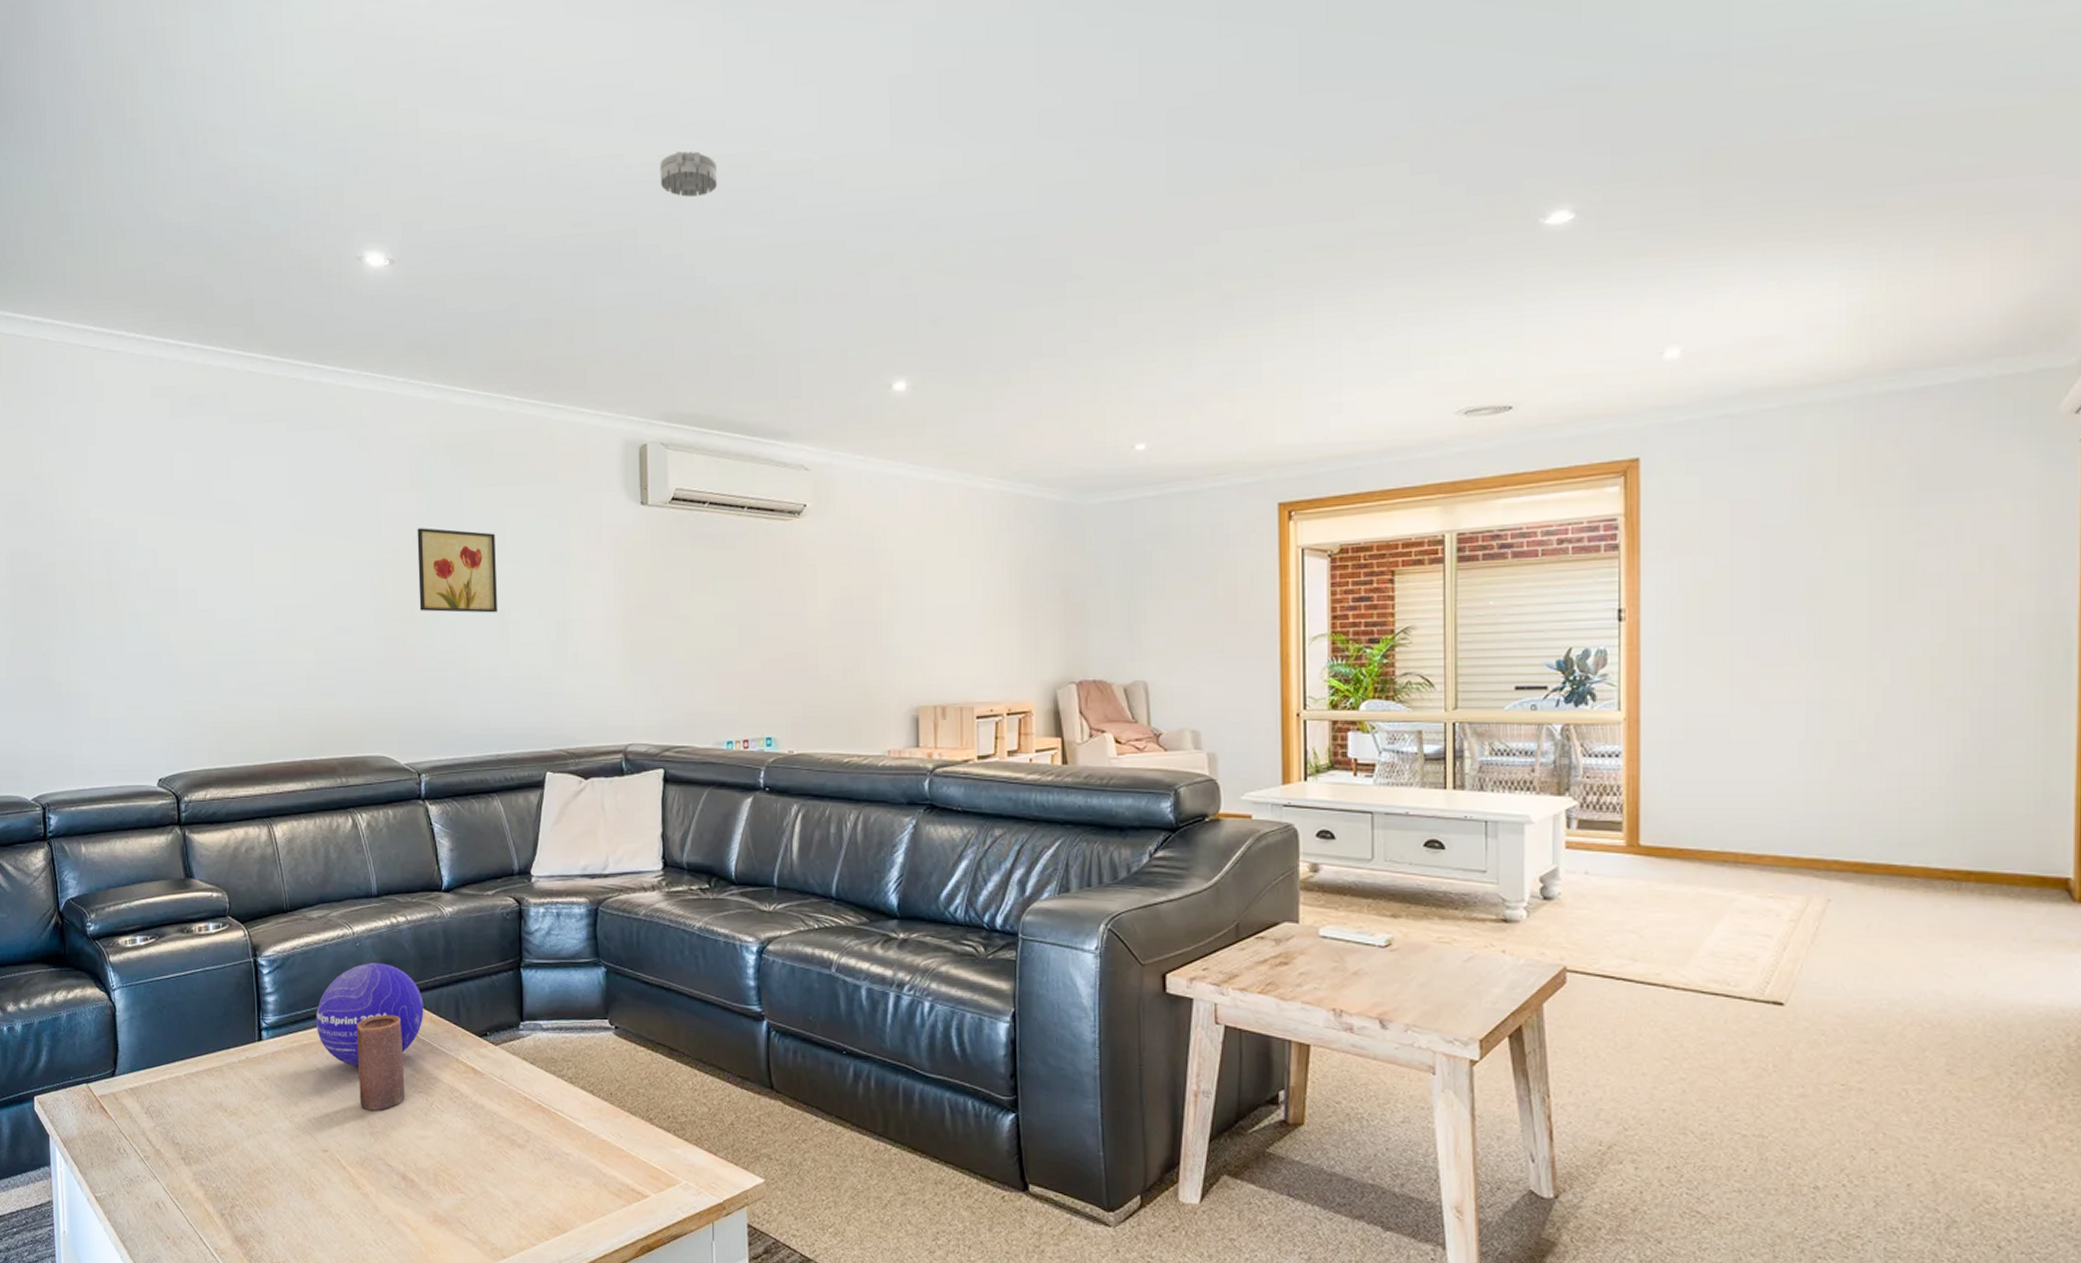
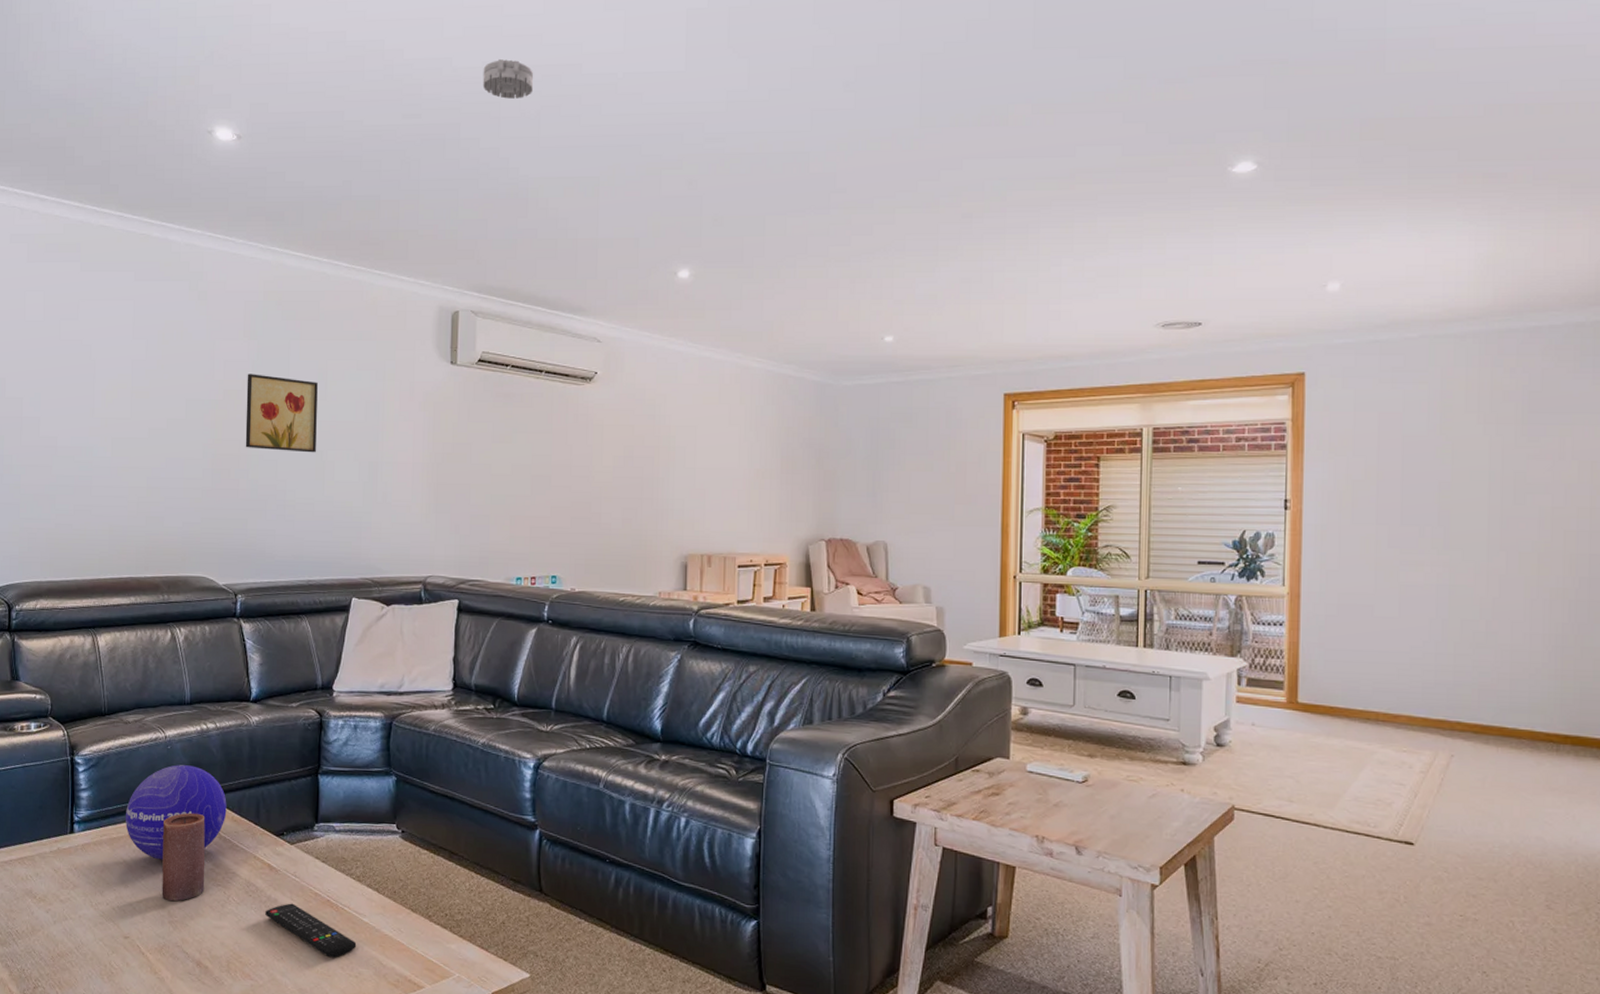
remote control: none [472,1109,573,1167] -> present [265,903,357,958]

